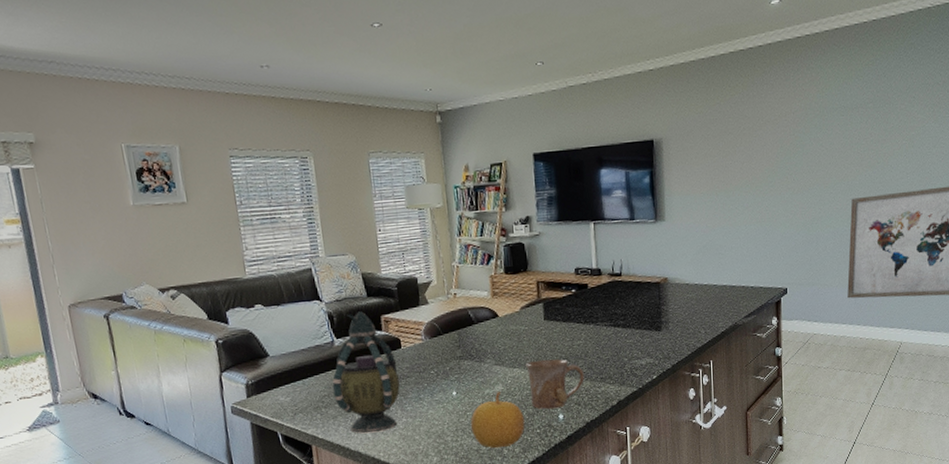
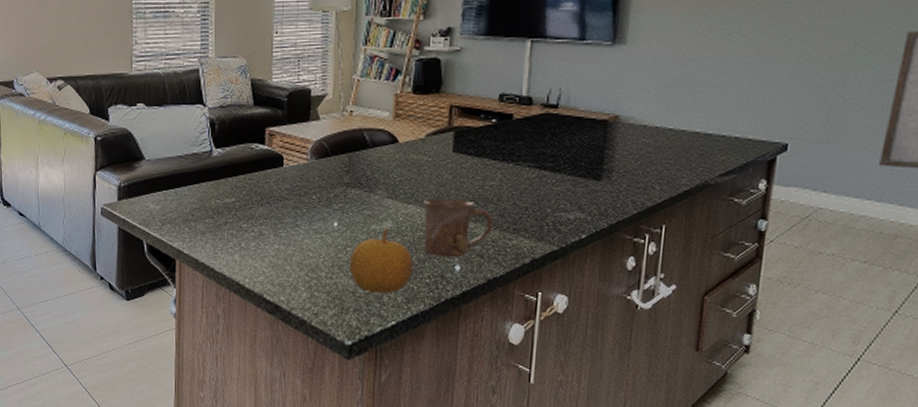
teapot: present [332,311,401,434] -> none [204,121,277,256]

